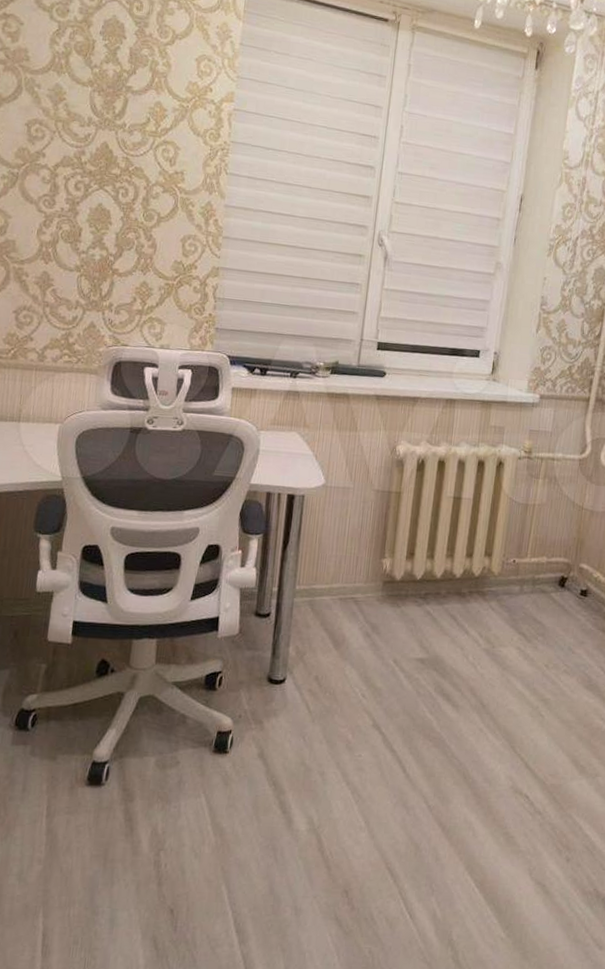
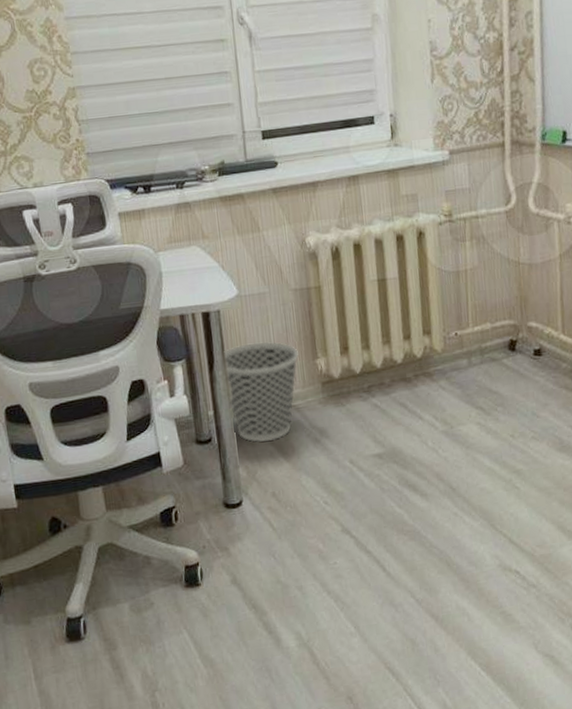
wastebasket: none [294,531,369,627] -> present [224,342,300,442]

